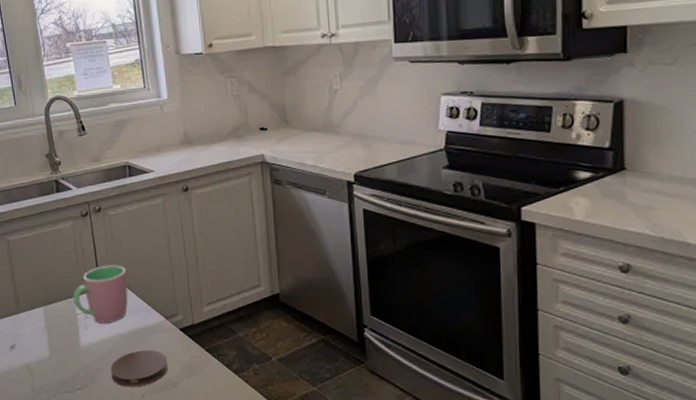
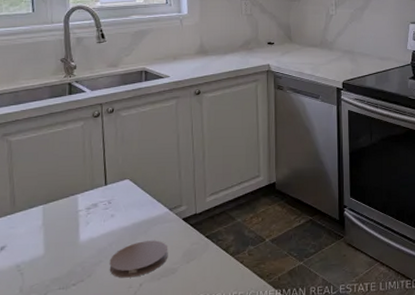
cup: present [73,265,128,323] -> none [76,162,134,218]

